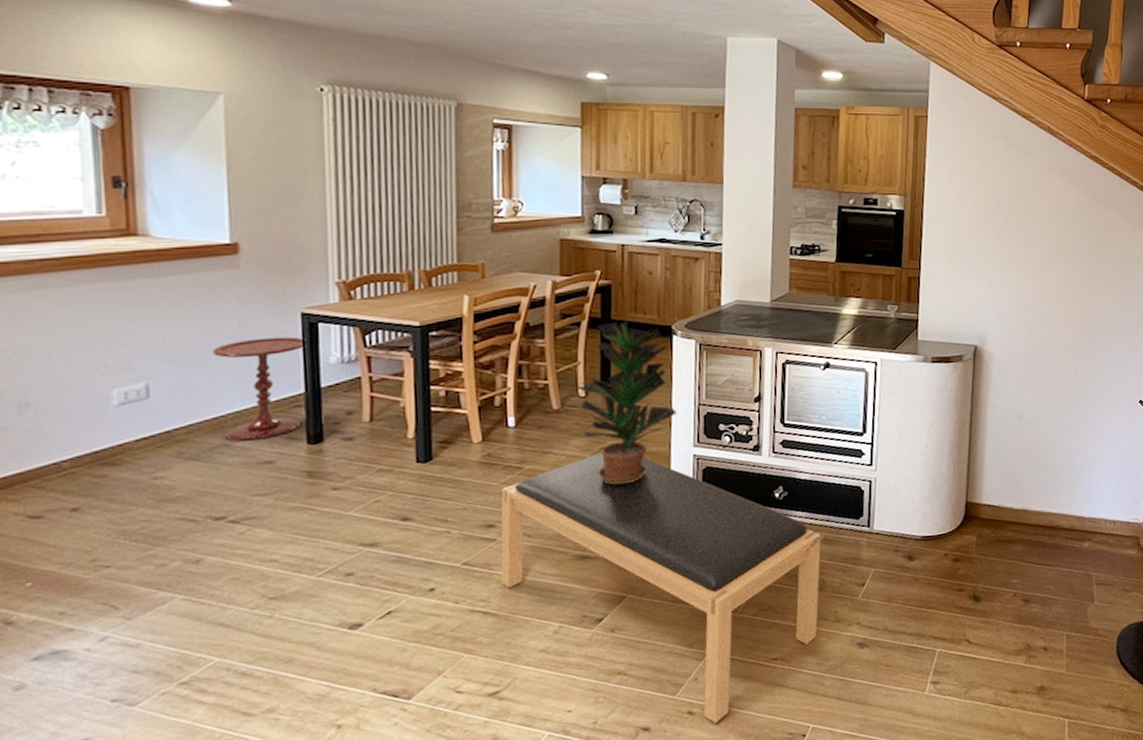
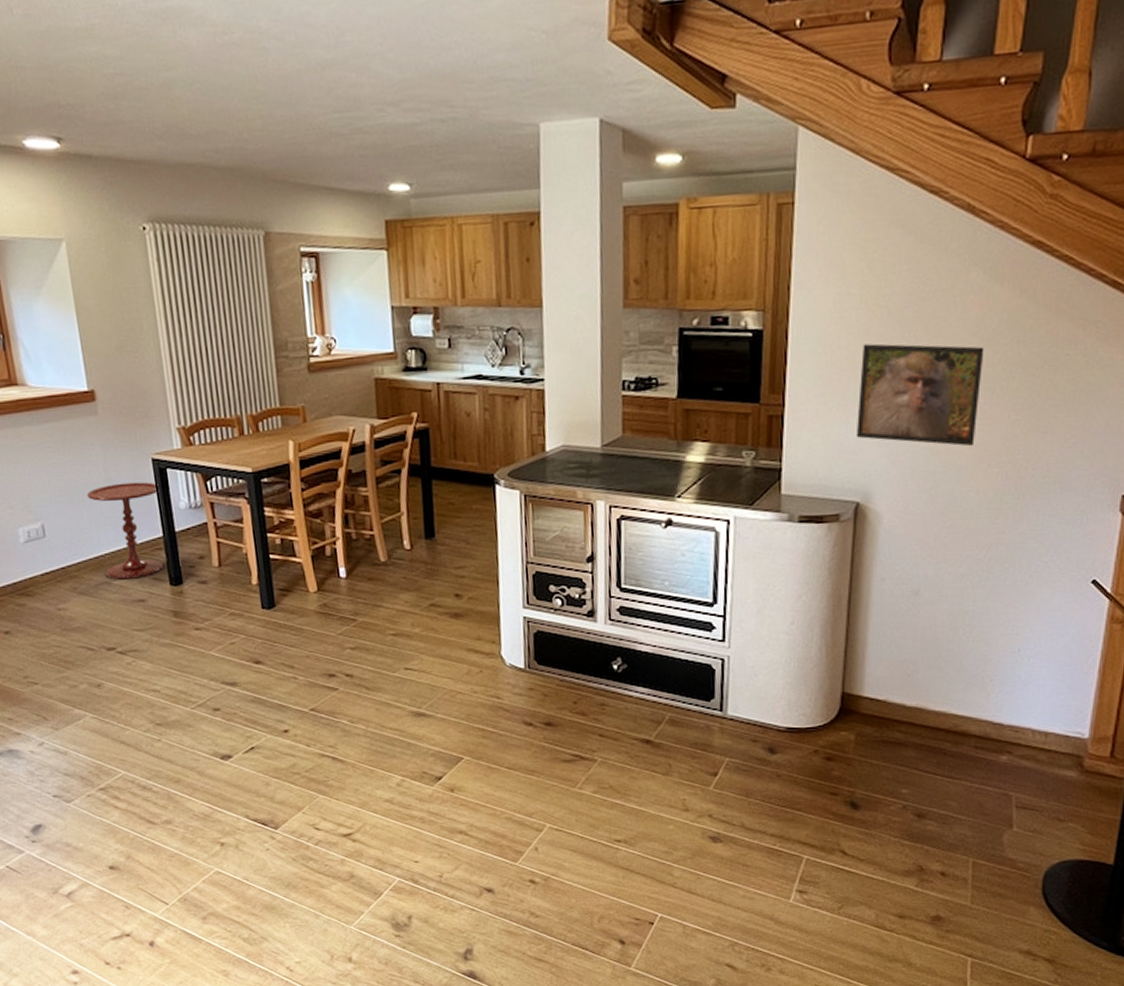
bench: present [500,452,822,724] -> none [339,608,667,896]
potted plant: present [578,321,677,485] -> none [402,469,504,643]
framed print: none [974,224,1062,302] -> present [855,343,984,447]

